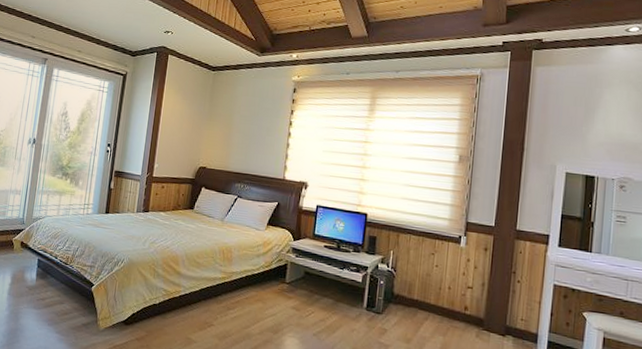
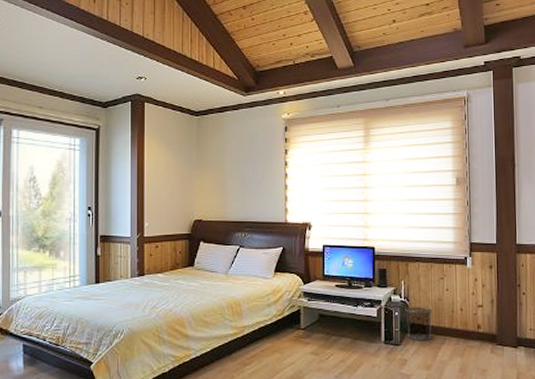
waste bin: none [391,277,419,314] -> present [405,307,433,341]

